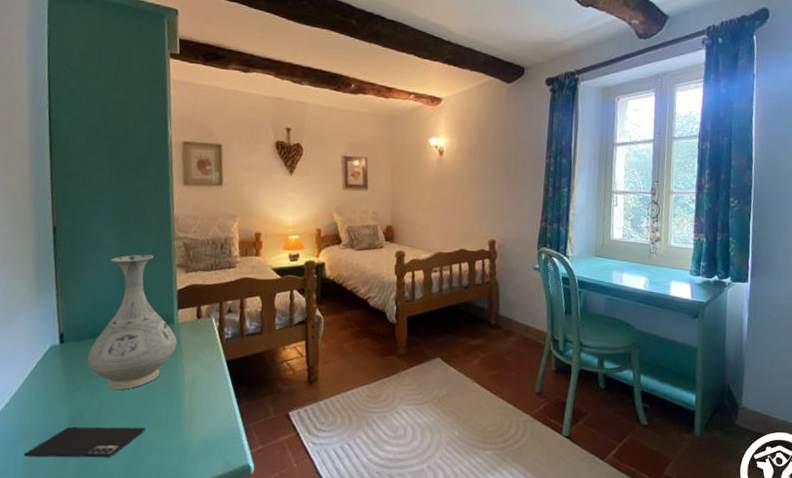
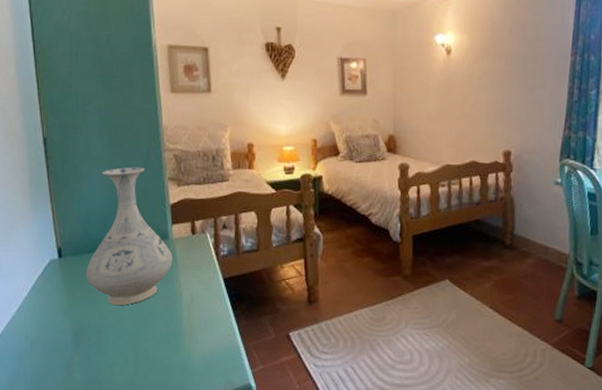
smartphone: present [23,426,145,458] -> none [32,340,146,372]

